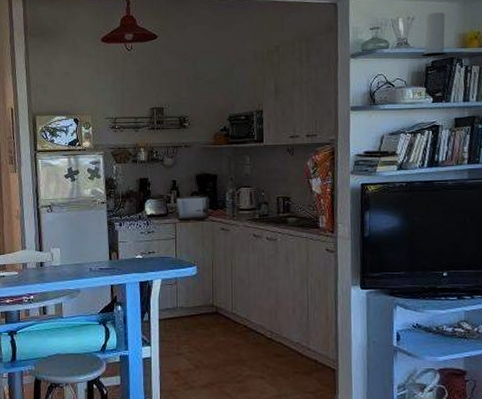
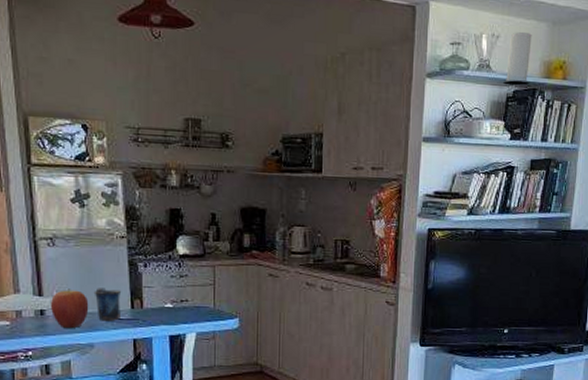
fruit: none [47,245,77,277] -> present [50,288,89,329]
mug: none [80,244,102,270] -> present [94,288,122,321]
toaster: present [176,195,211,222] -> none [215,233,258,265]

